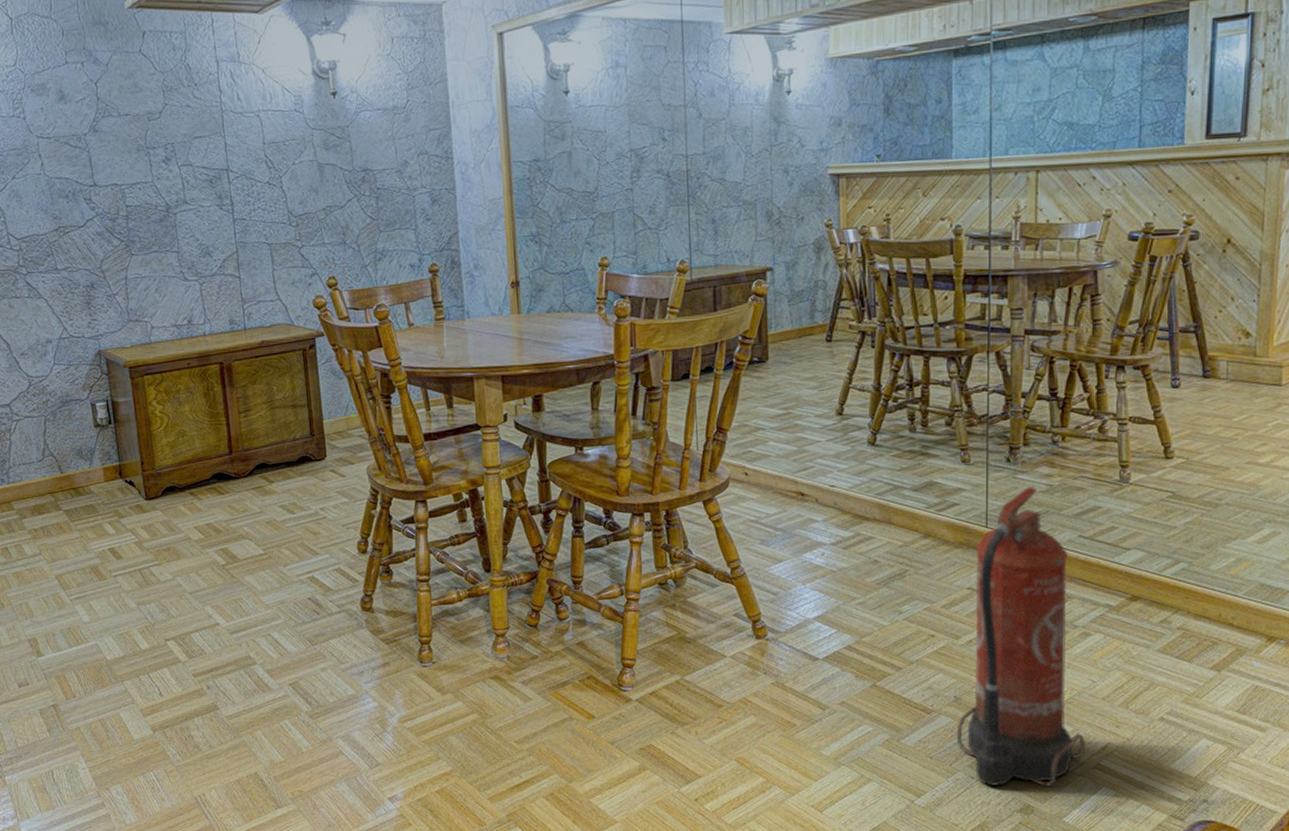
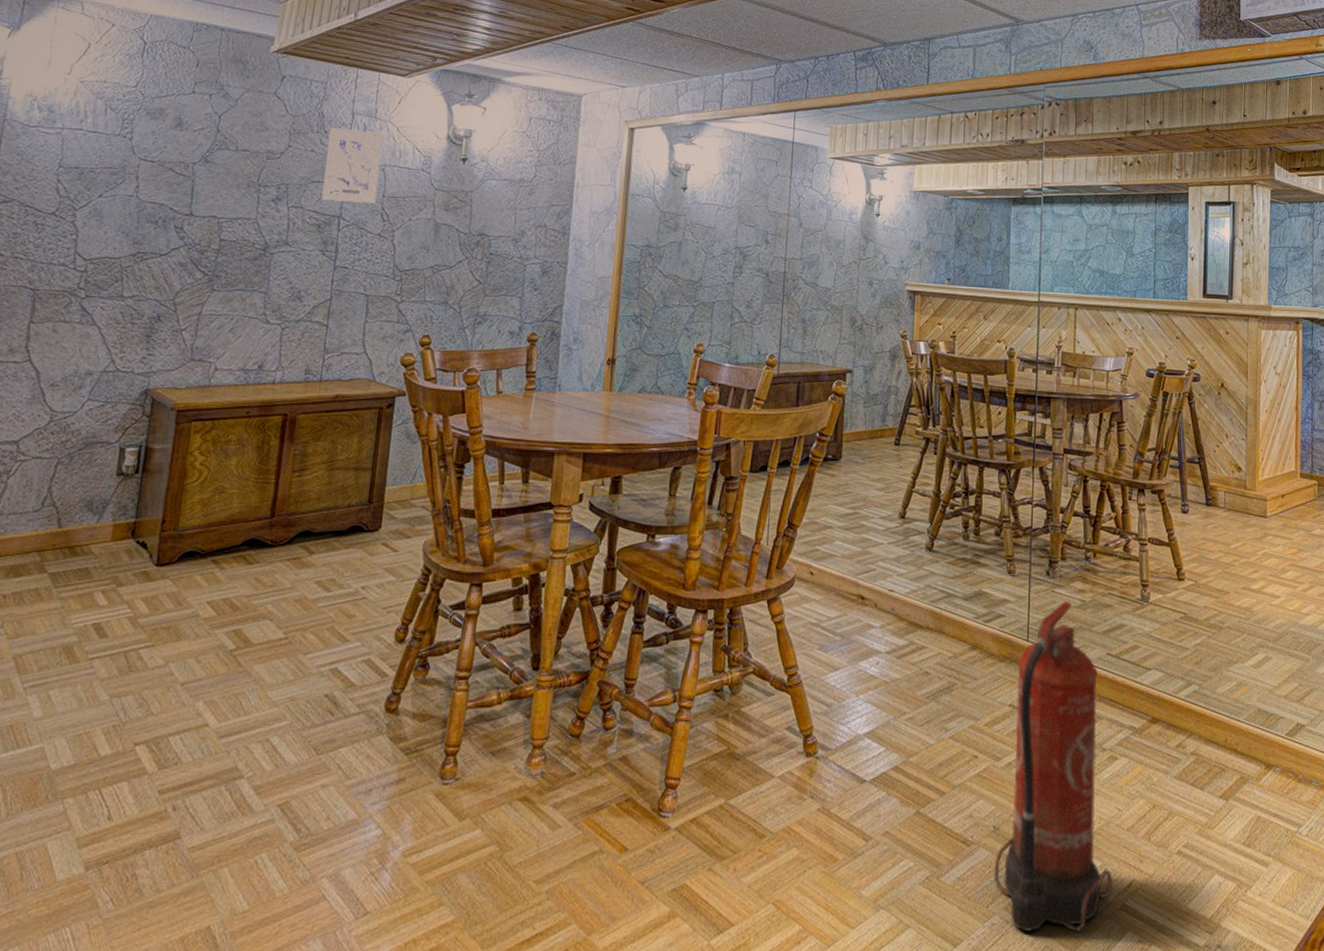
wall art: none [198,77,257,155] -> present [322,128,383,203]

